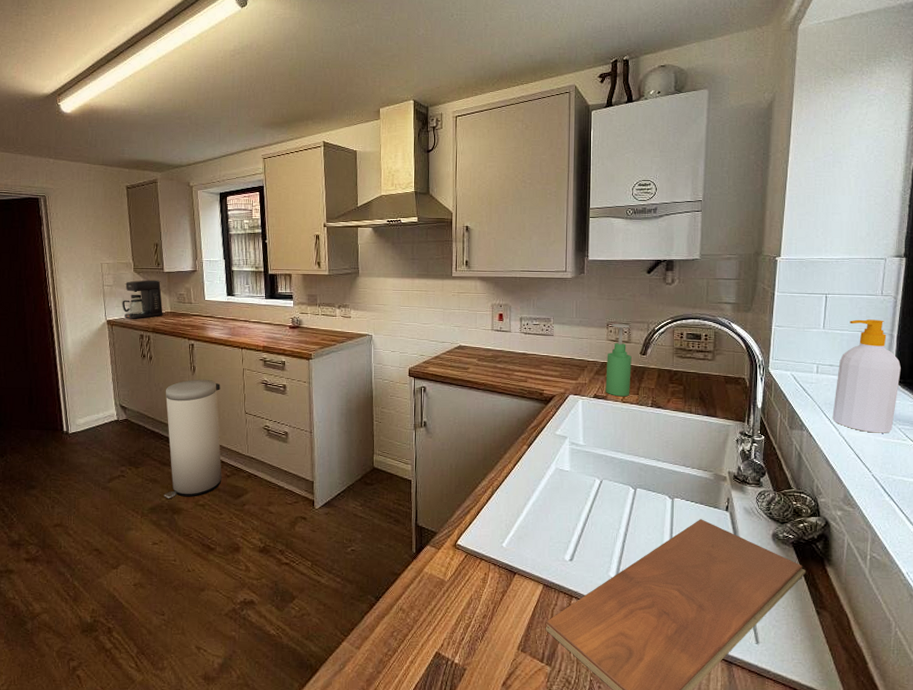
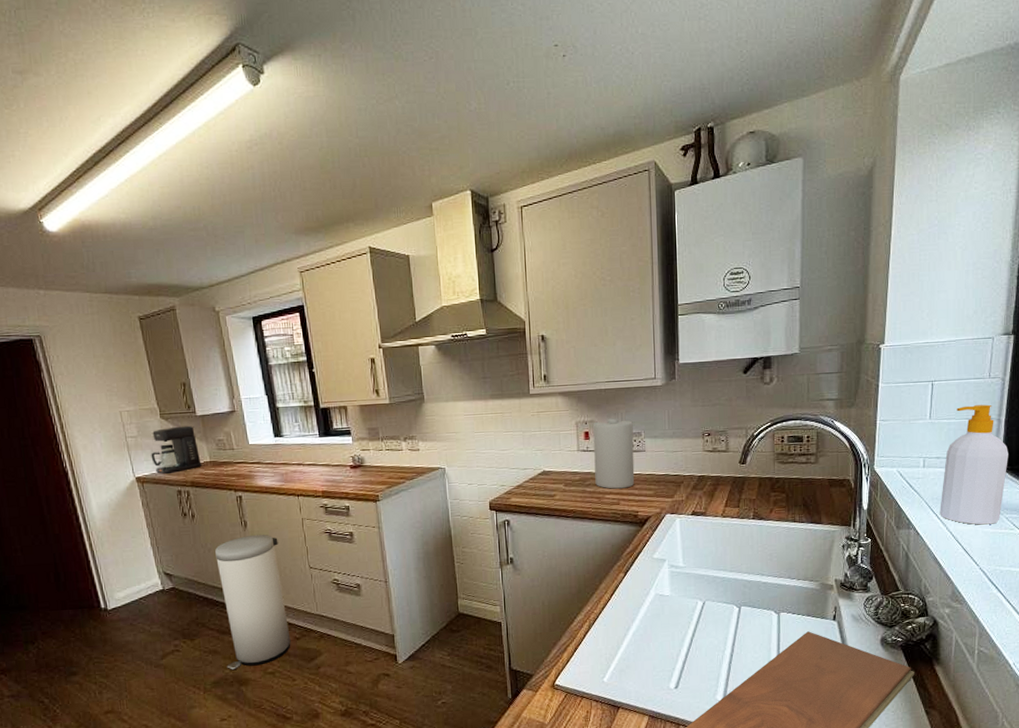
paper towel holder: none [506,303,543,368] -> present [593,418,635,489]
soap dispenser: present [605,324,632,397] -> none [703,432,731,512]

